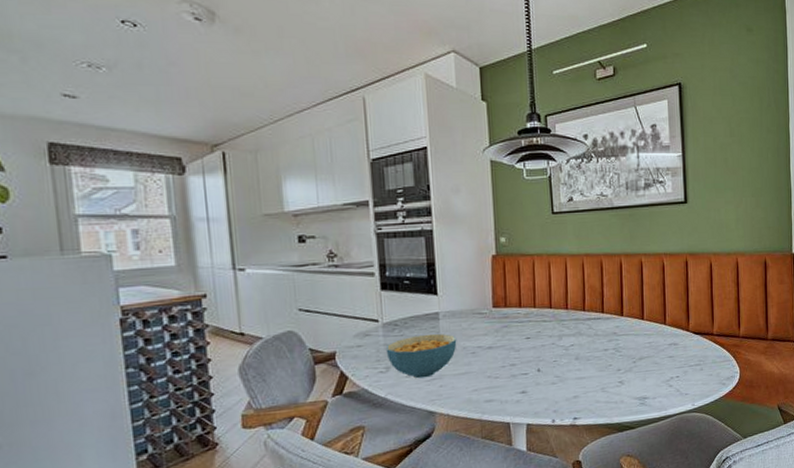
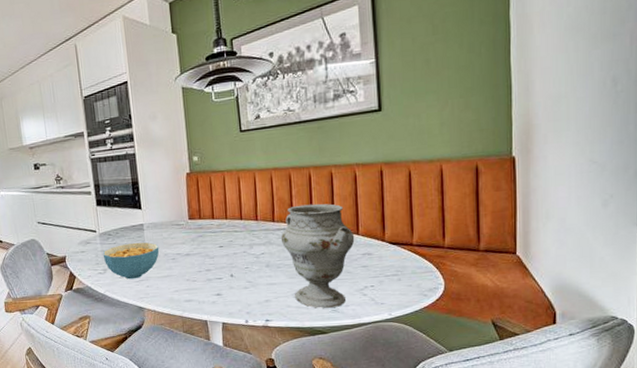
decorative vase: none [591,292,662,402] -> present [280,203,355,308]

